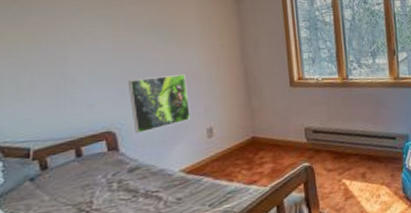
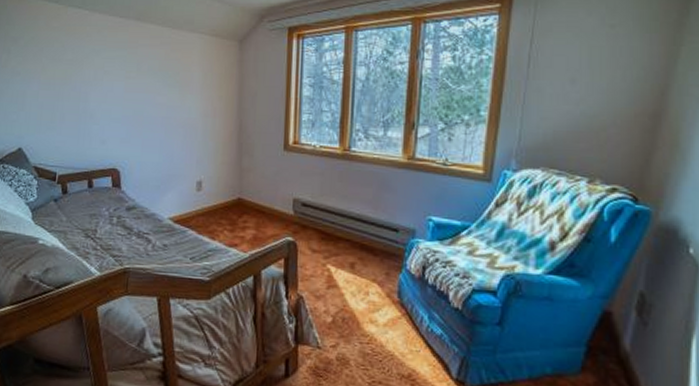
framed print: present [127,74,192,134] -> none [133,121,184,176]

